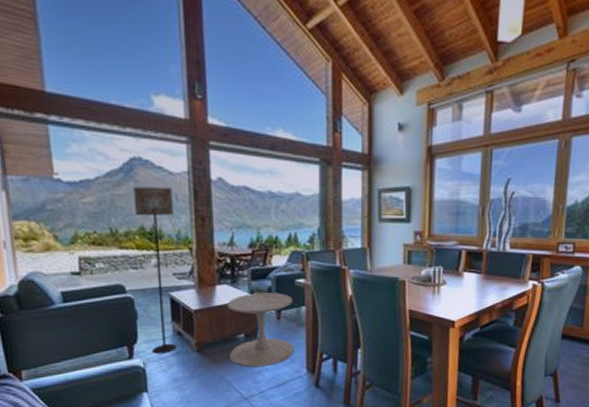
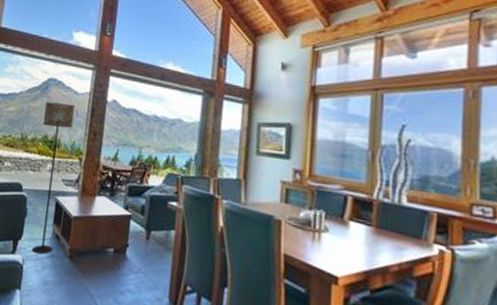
side table: present [227,293,293,367] -> none [97,208,164,288]

